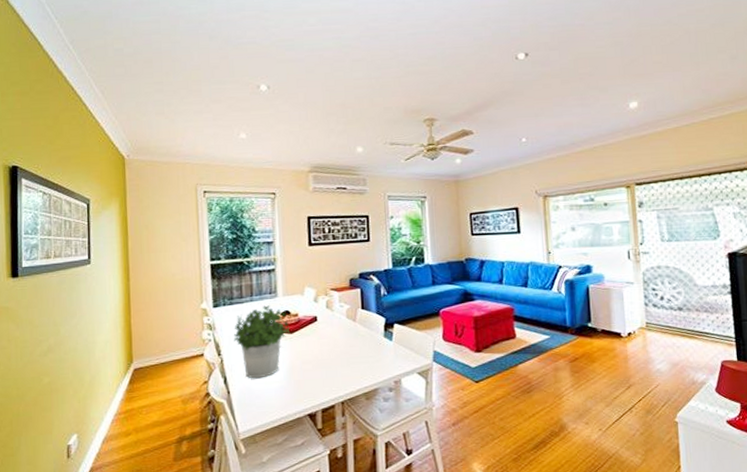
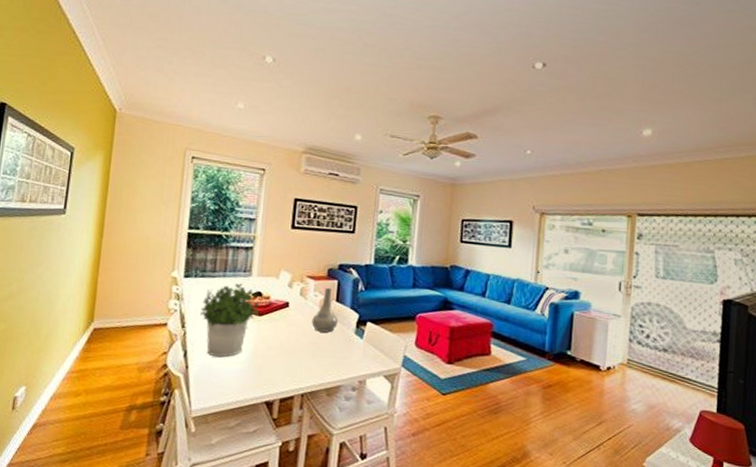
vase: none [341,297,367,340] -> present [311,287,338,333]

